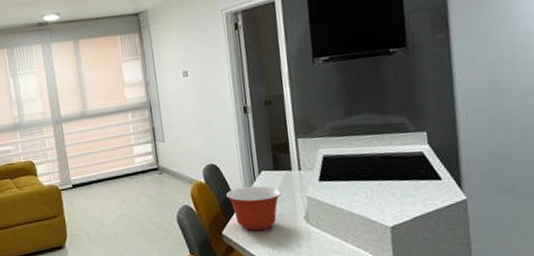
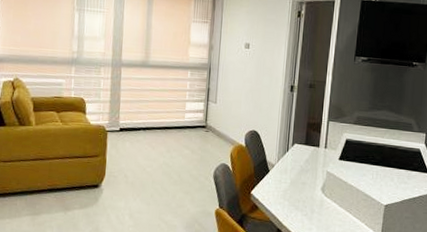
mixing bowl: present [225,186,282,231] -> none [260,155,308,195]

